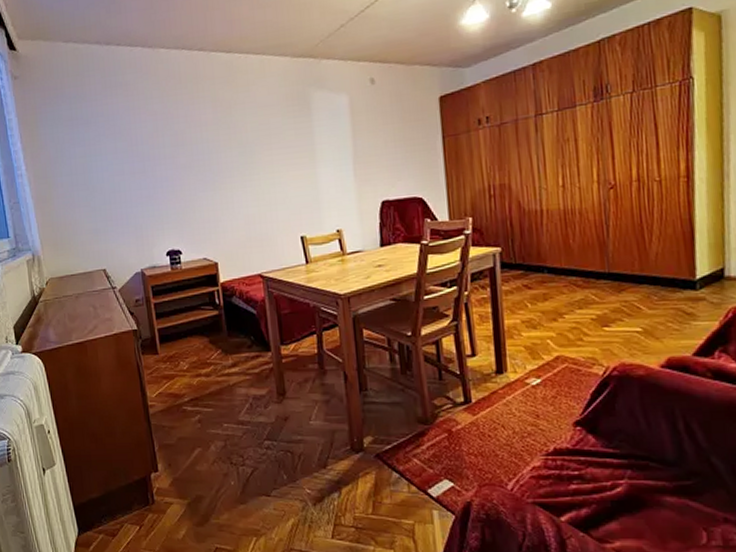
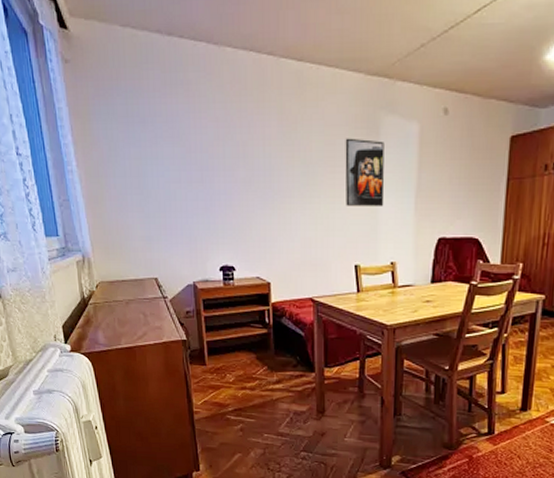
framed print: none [278,115,323,180] -> present [345,138,385,207]

